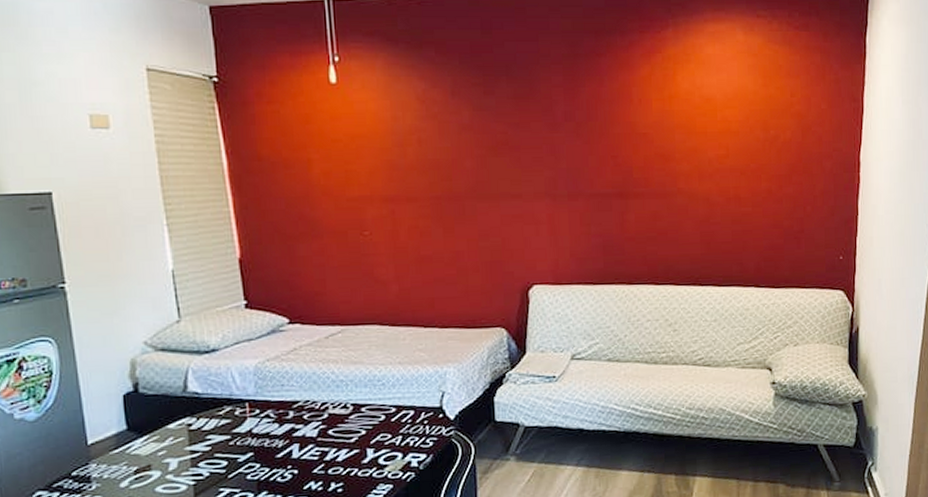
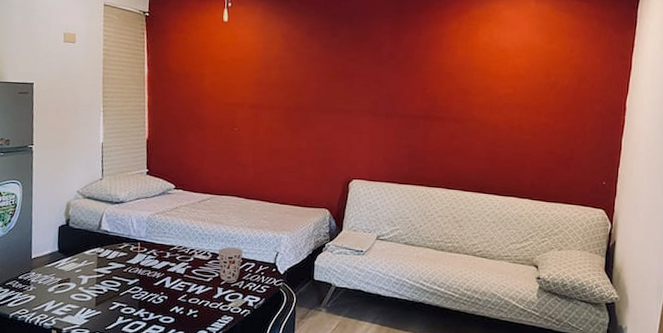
cup: none [361,393,397,438] -> present [218,247,243,281]

